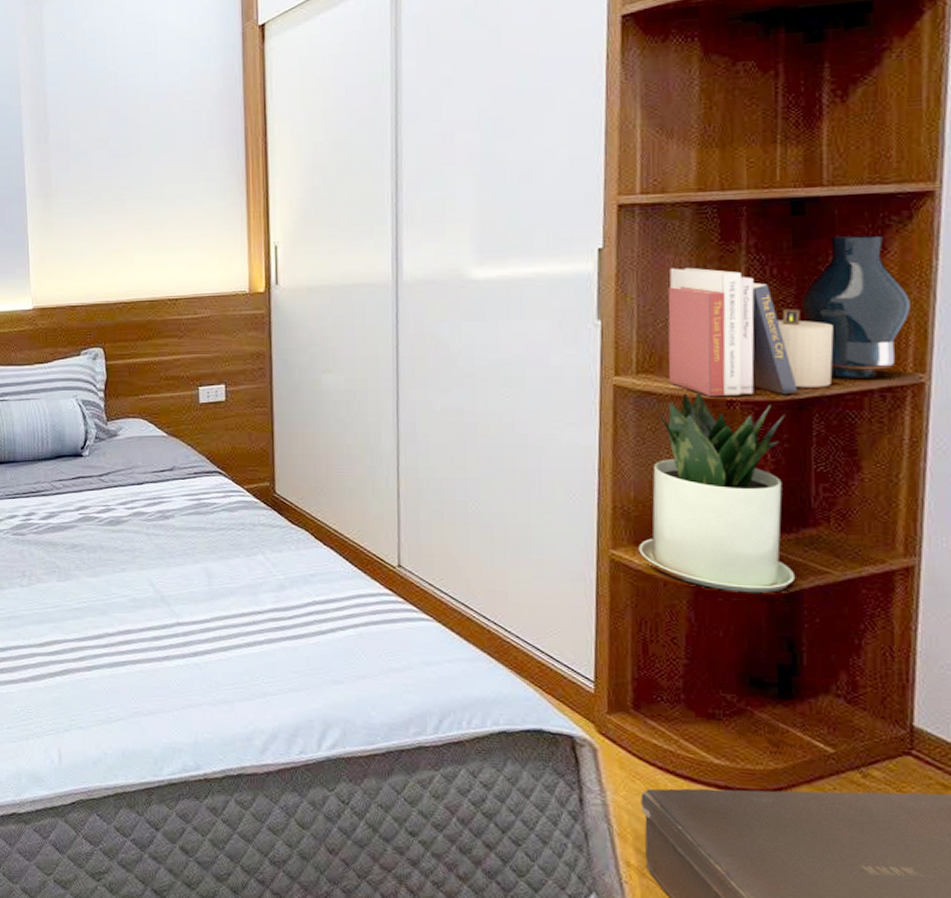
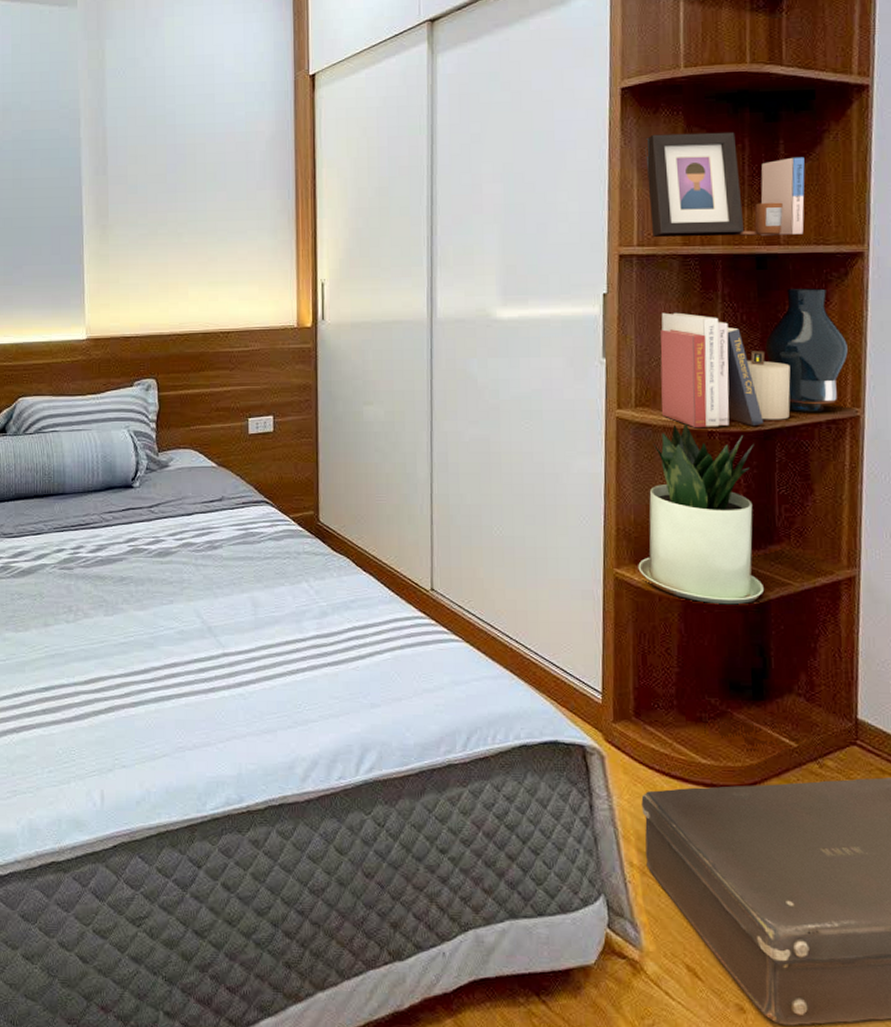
picture frame: none [651,57,777,183] -> present [645,132,745,237]
candle: none [759,136,827,178] -> present [731,202,783,236]
book: none [797,81,858,178] -> present [760,157,805,237]

